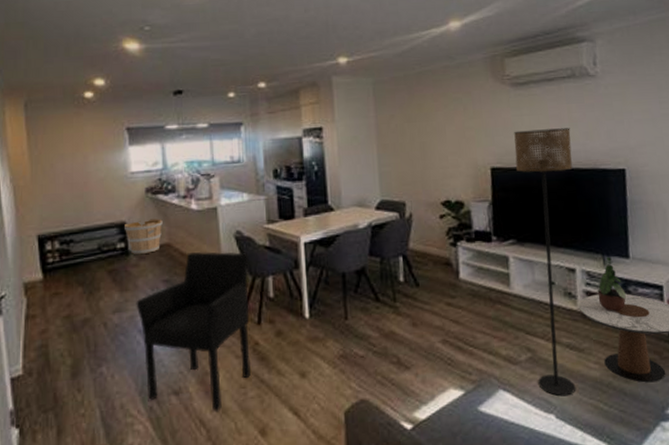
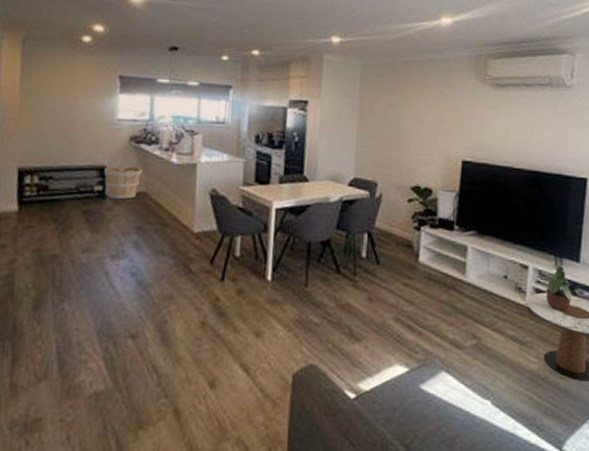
armchair: present [136,251,251,411] -> none [105,204,222,359]
floor lamp: present [514,128,576,397] -> none [479,129,541,385]

